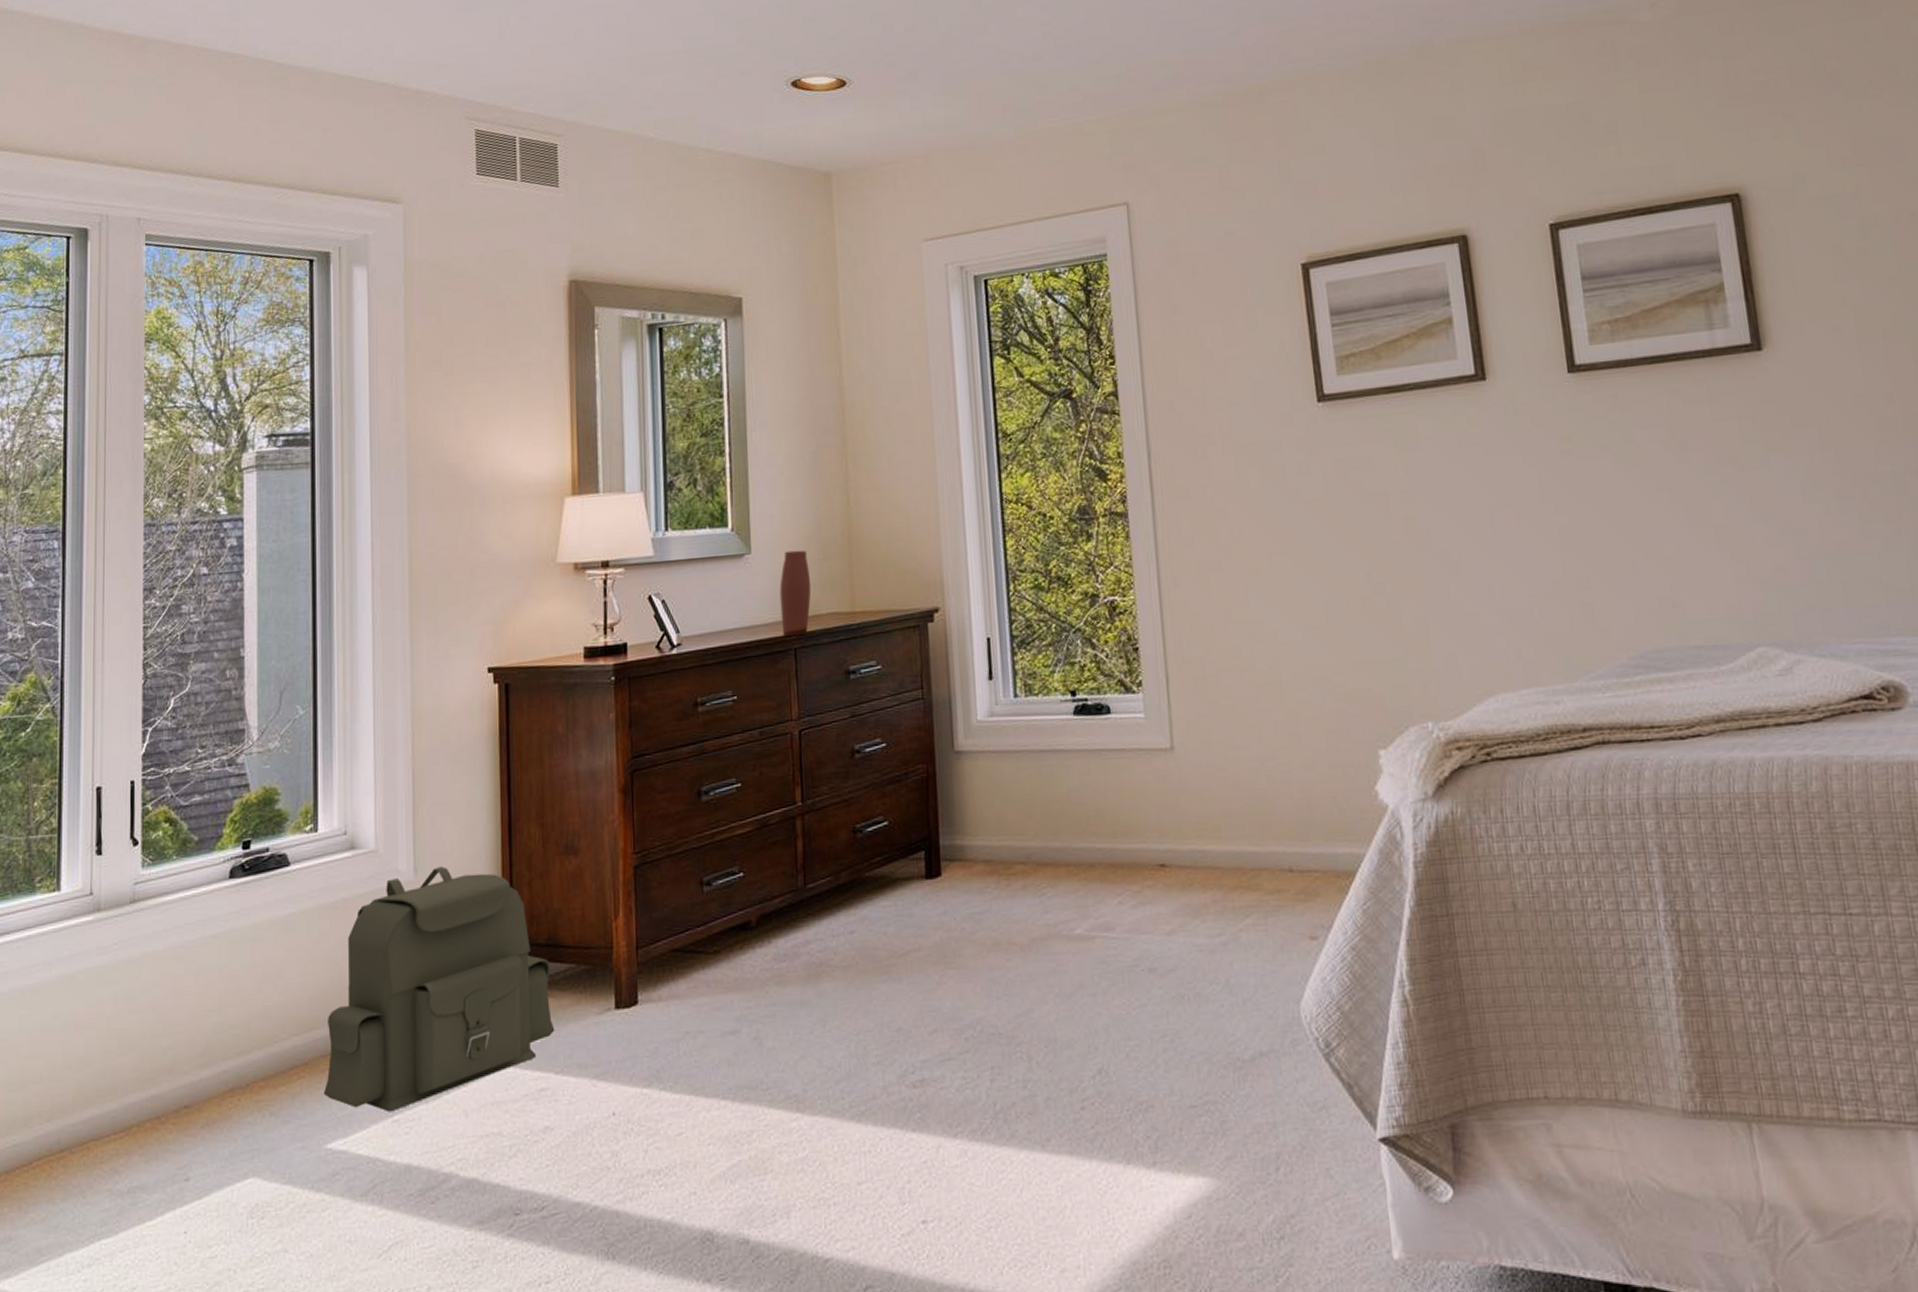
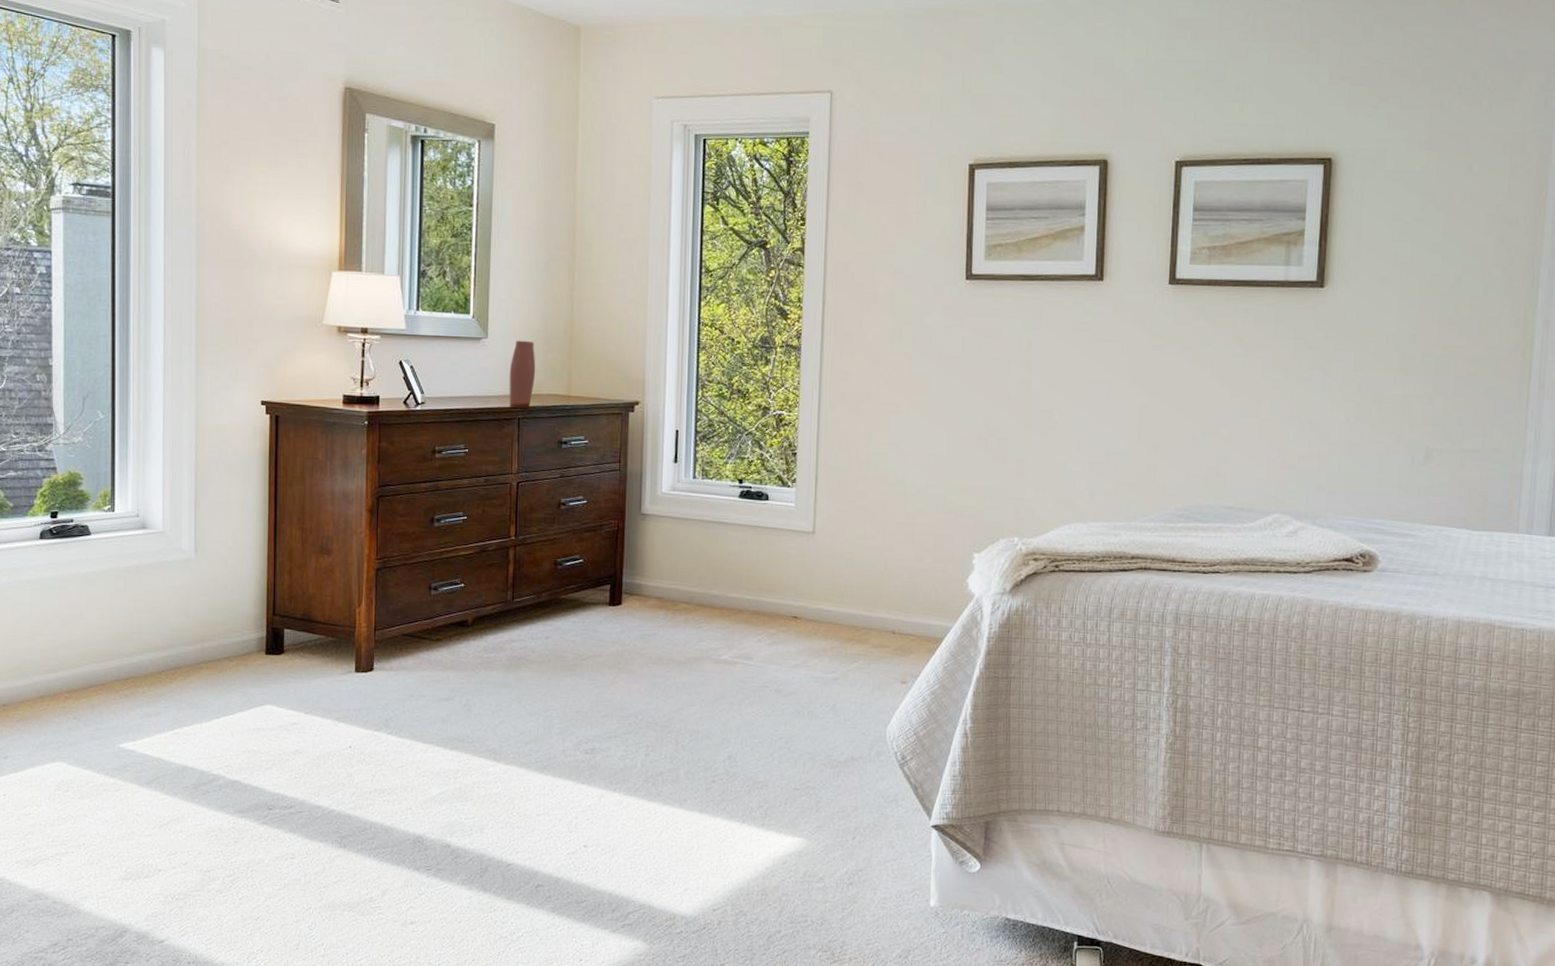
backpack: present [323,865,555,1111] -> none [117,550,306,726]

